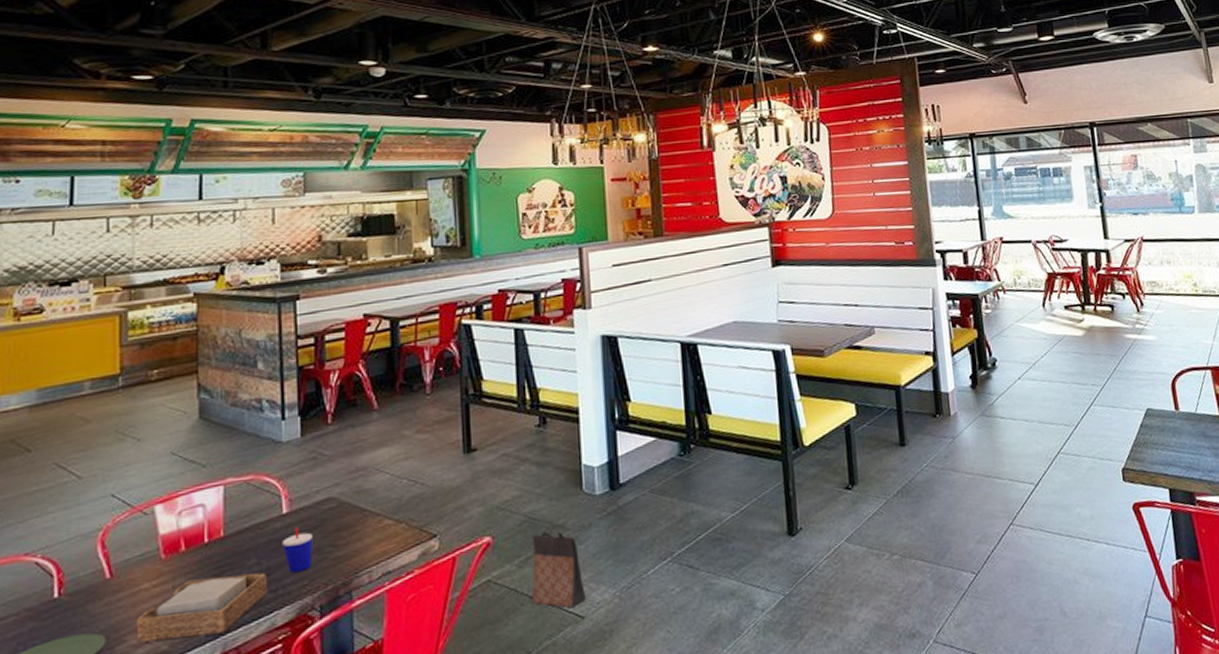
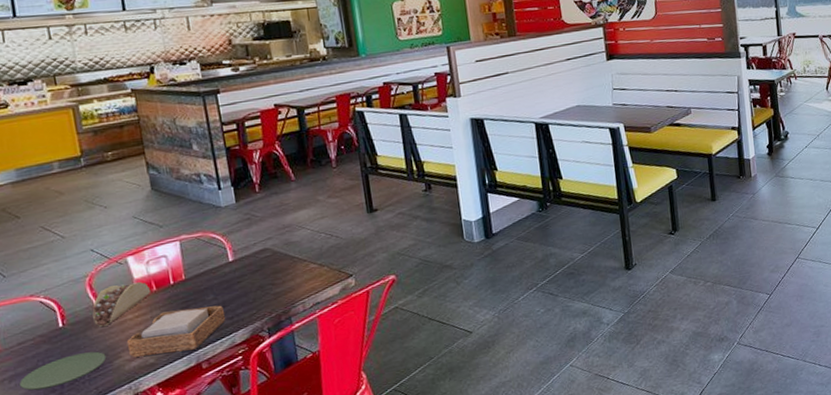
taco: none [99,539,179,599] -> present [92,282,152,327]
beverage cup: present [282,526,313,572] -> none [231,271,257,305]
bag: present [531,532,587,608] -> none [427,270,473,326]

